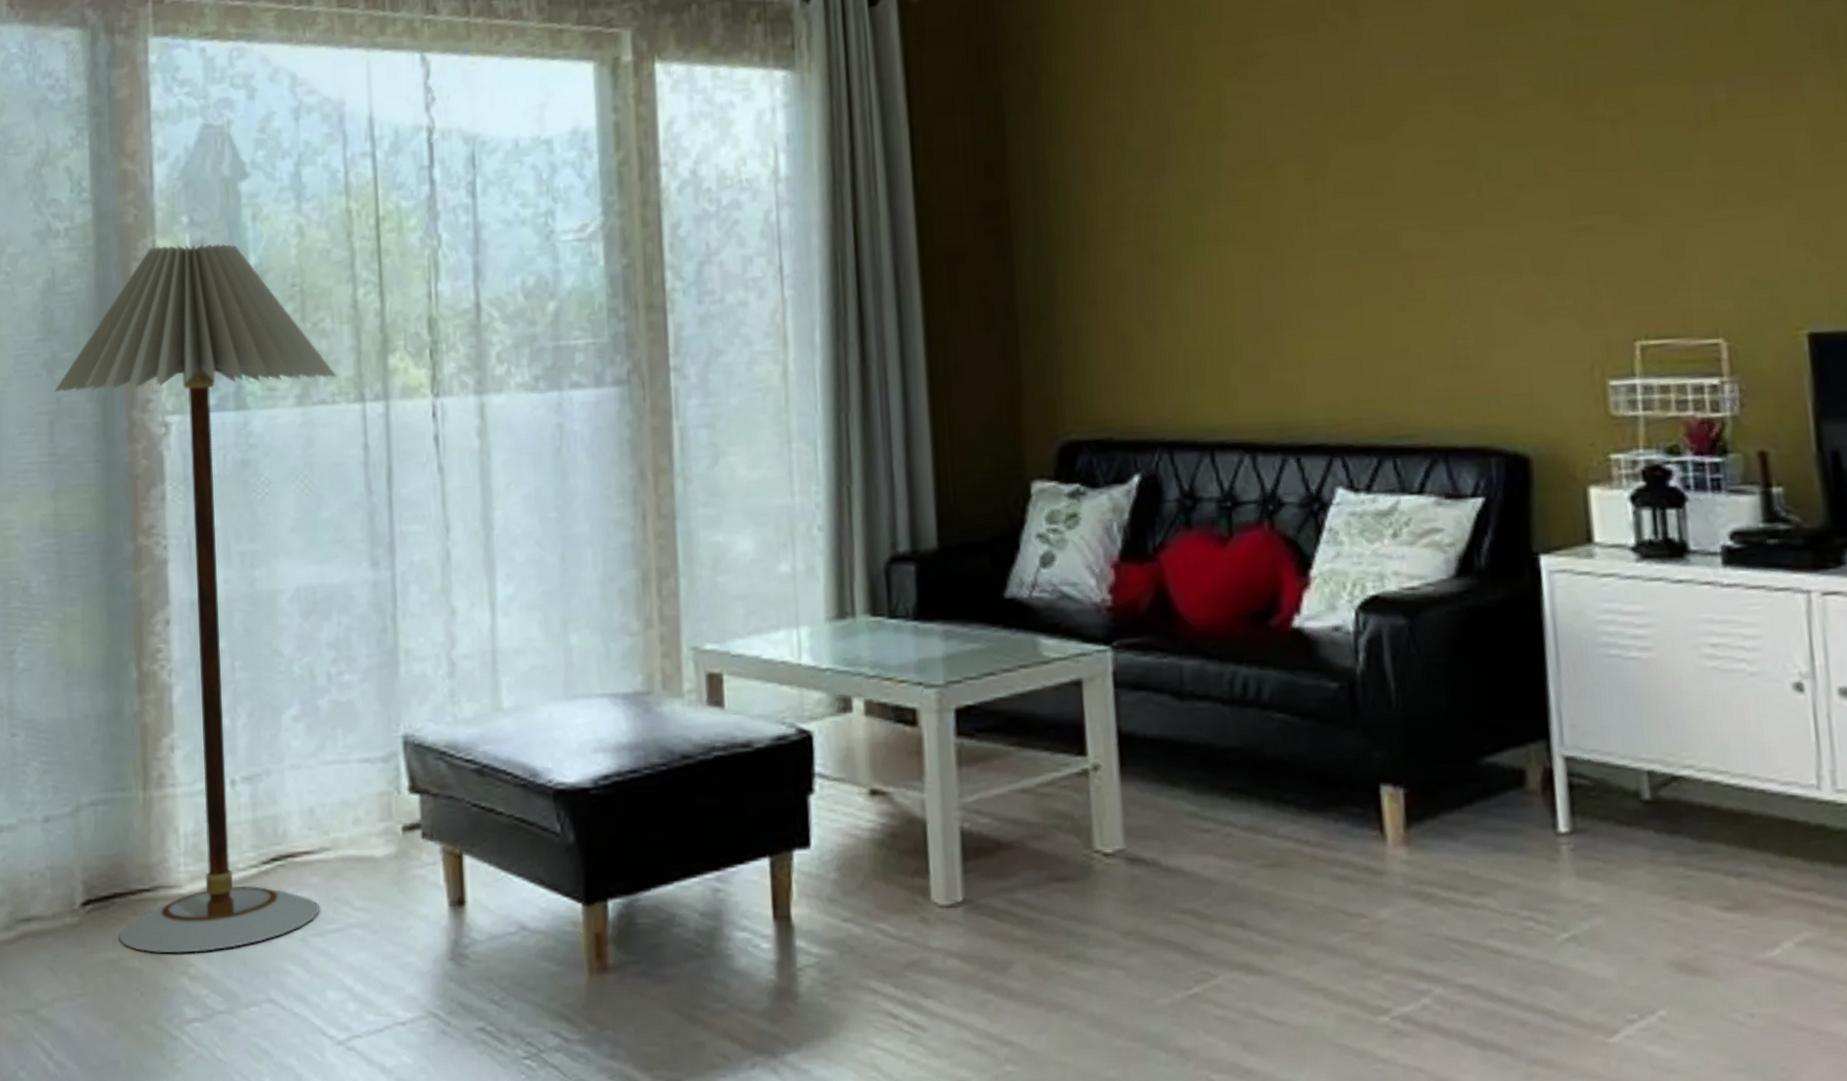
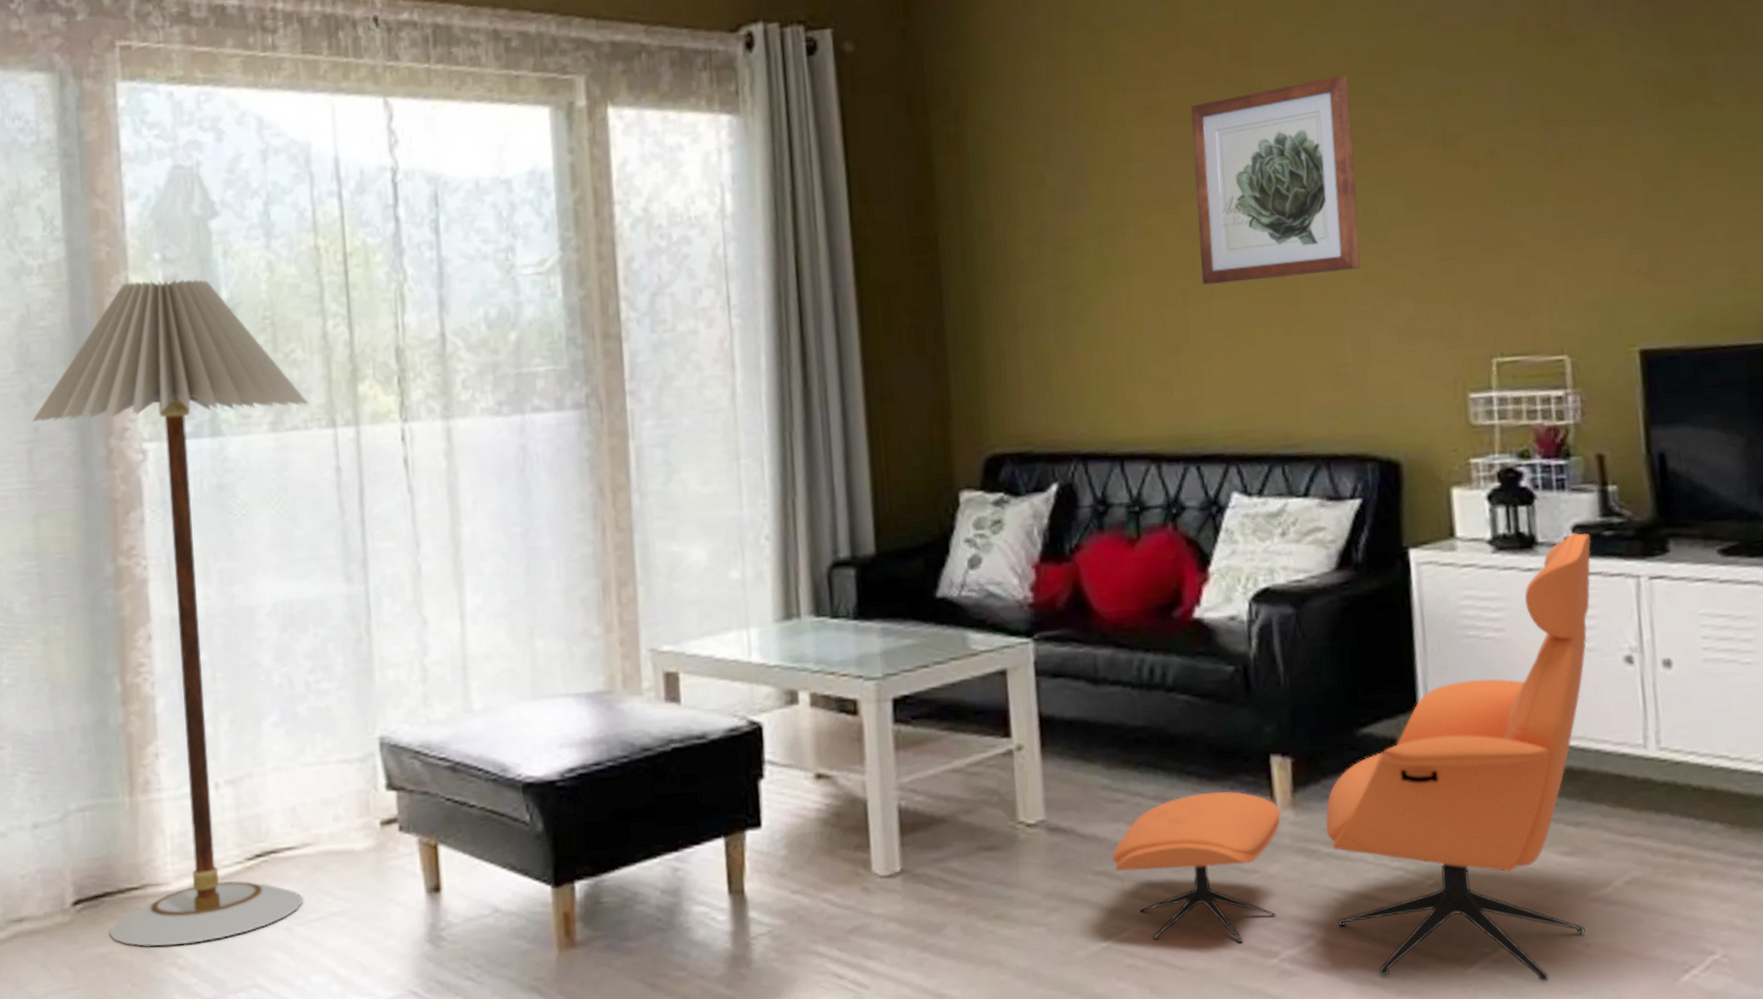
armchair: none [1200,540,1753,1056] -> present [1112,533,1592,982]
wall art: none [1290,25,1483,256] -> present [1190,75,1361,285]

